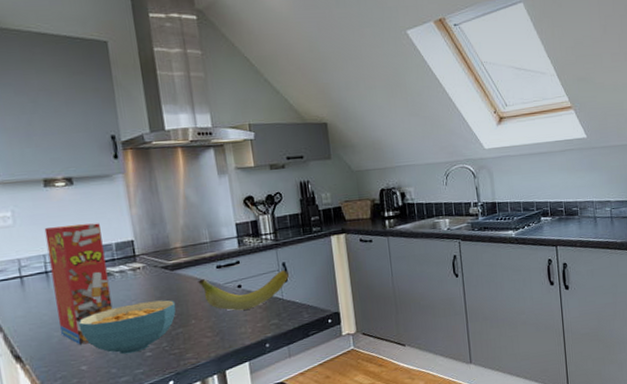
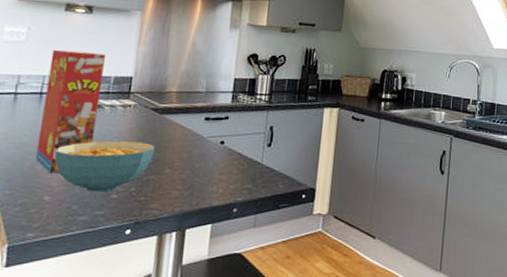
fruit: present [198,269,290,311] -> none [183,128,275,168]

